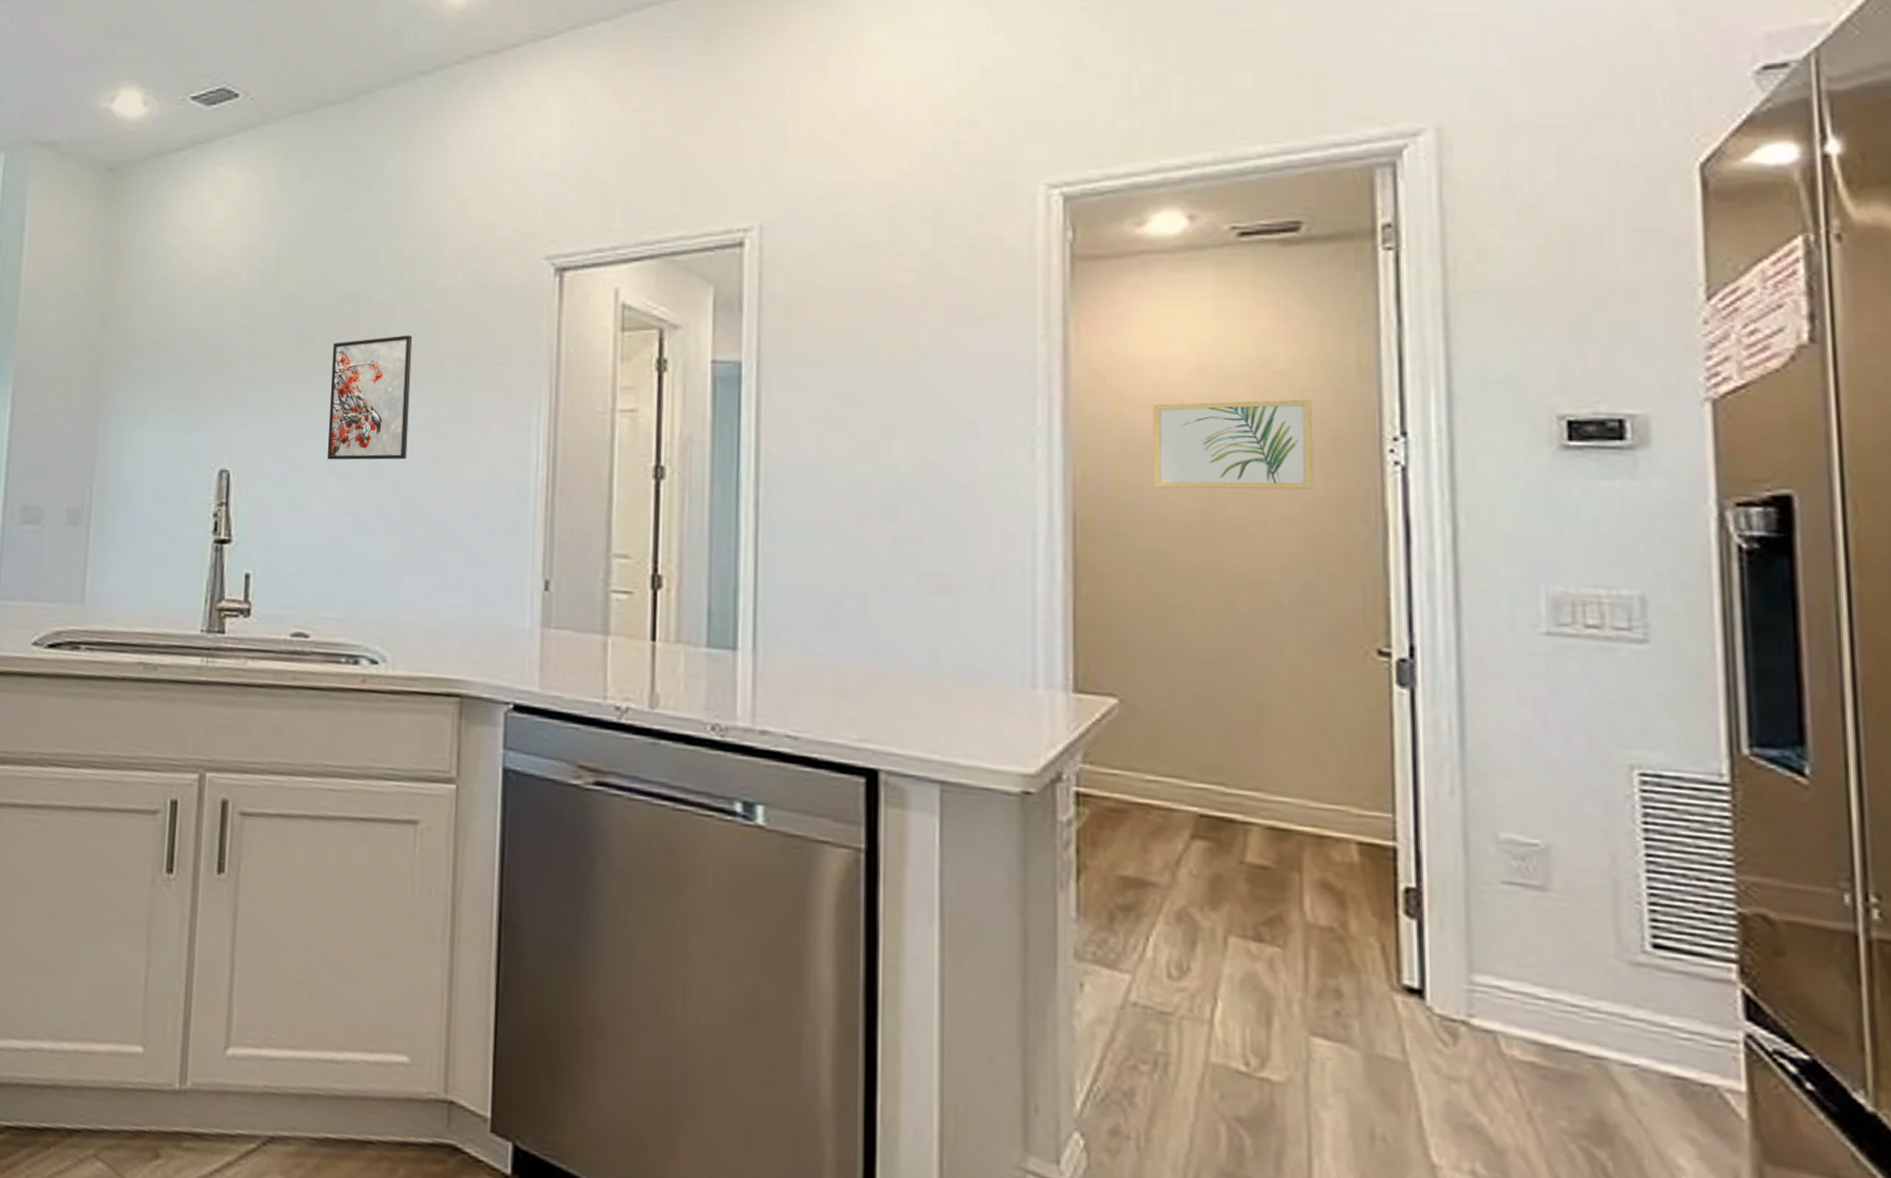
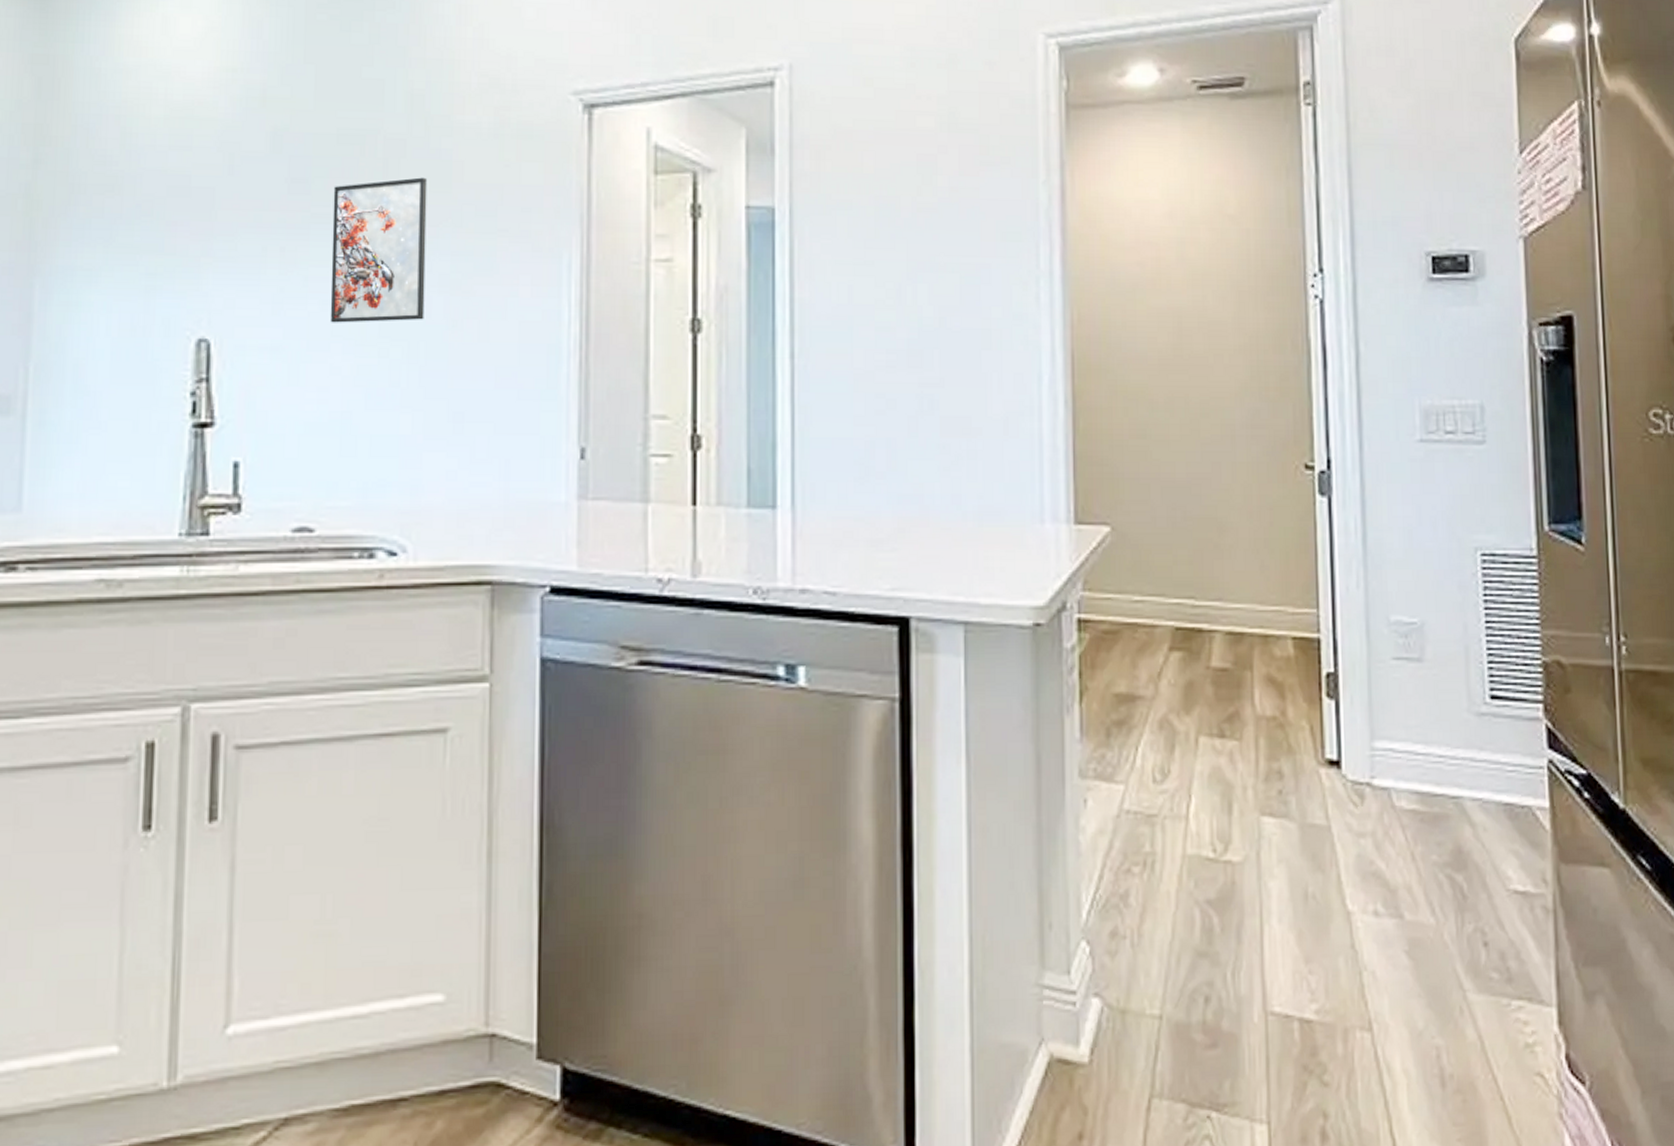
wall art: present [1153,399,1315,490] -> none [1134,240,1258,326]

